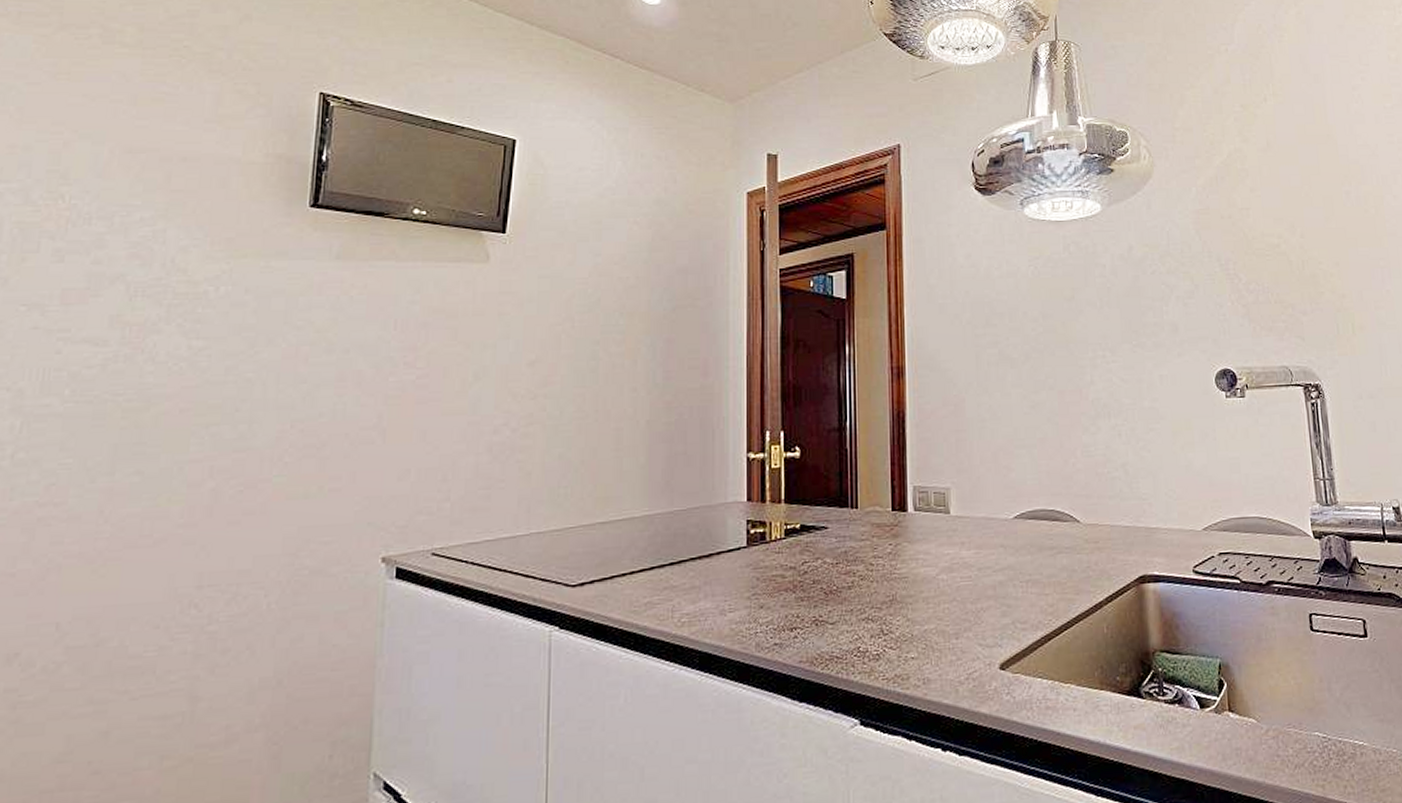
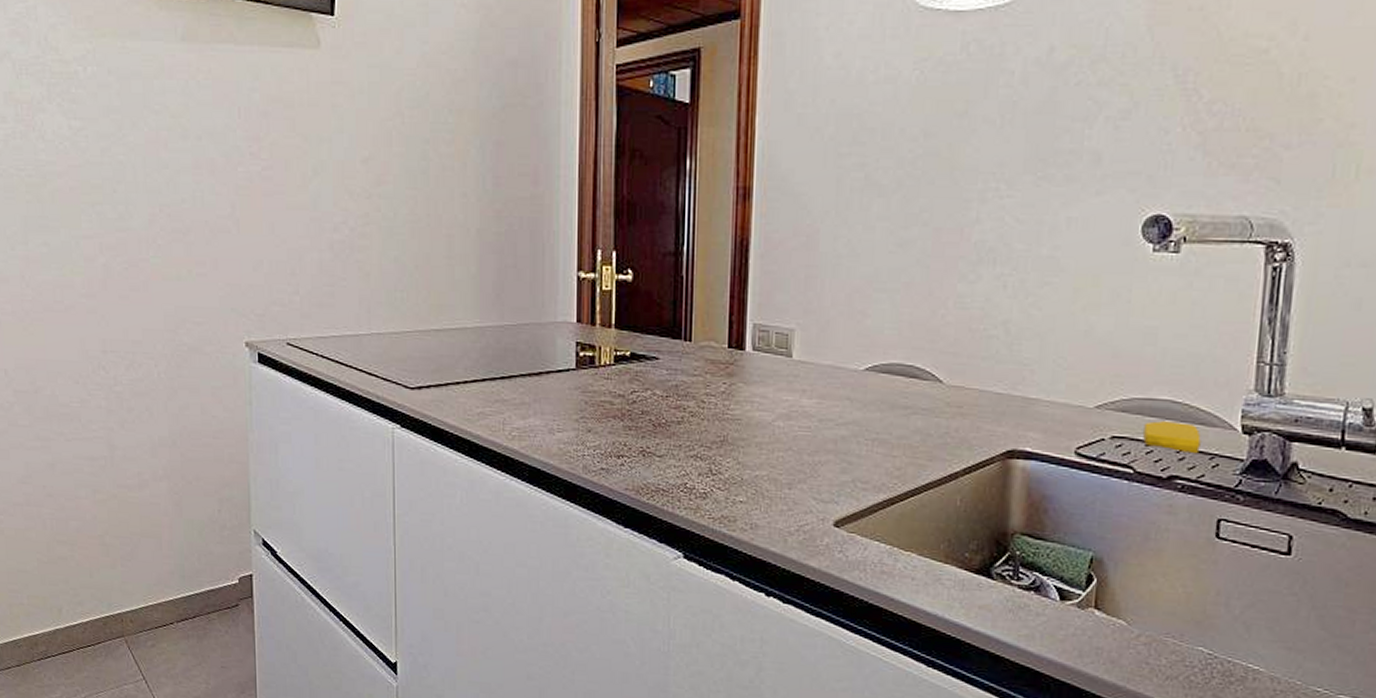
sponge: none [1242,534,1286,561] -> present [1143,421,1201,454]

